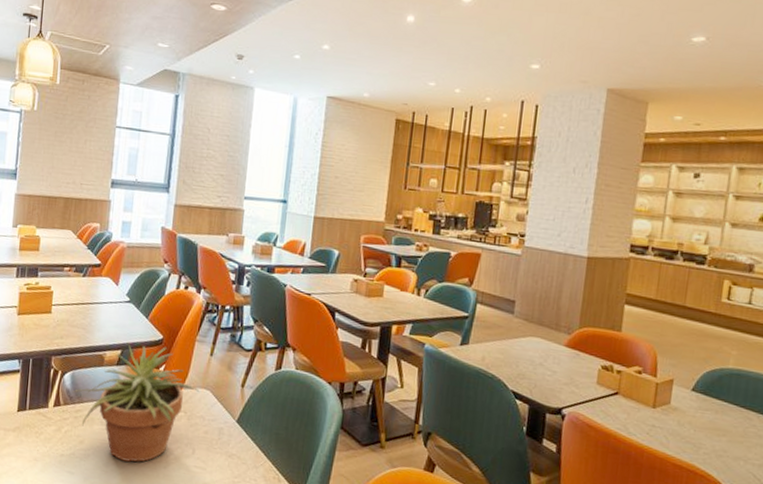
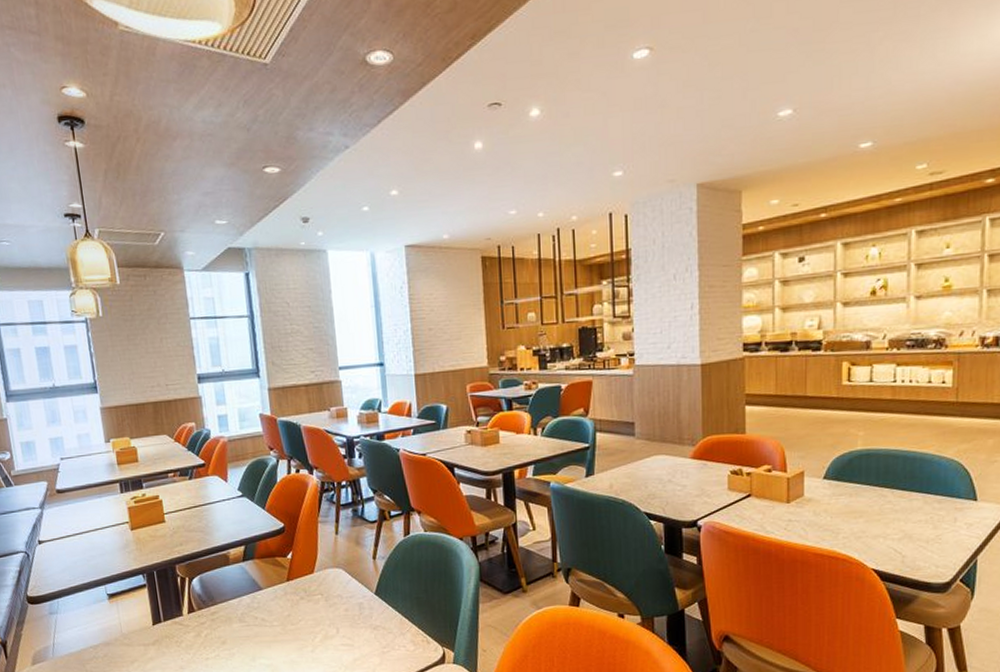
potted plant: present [72,344,199,462] -> none [203,534,331,653]

